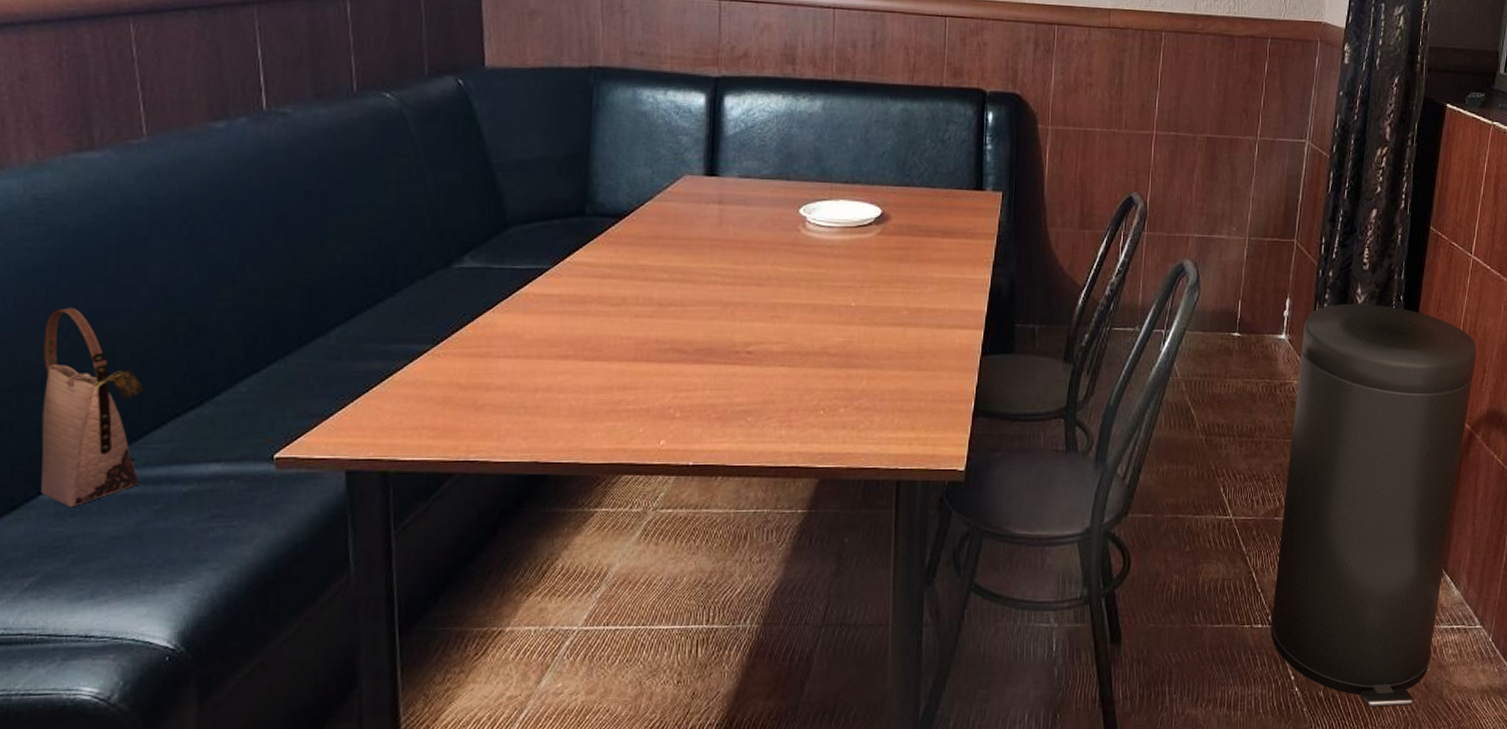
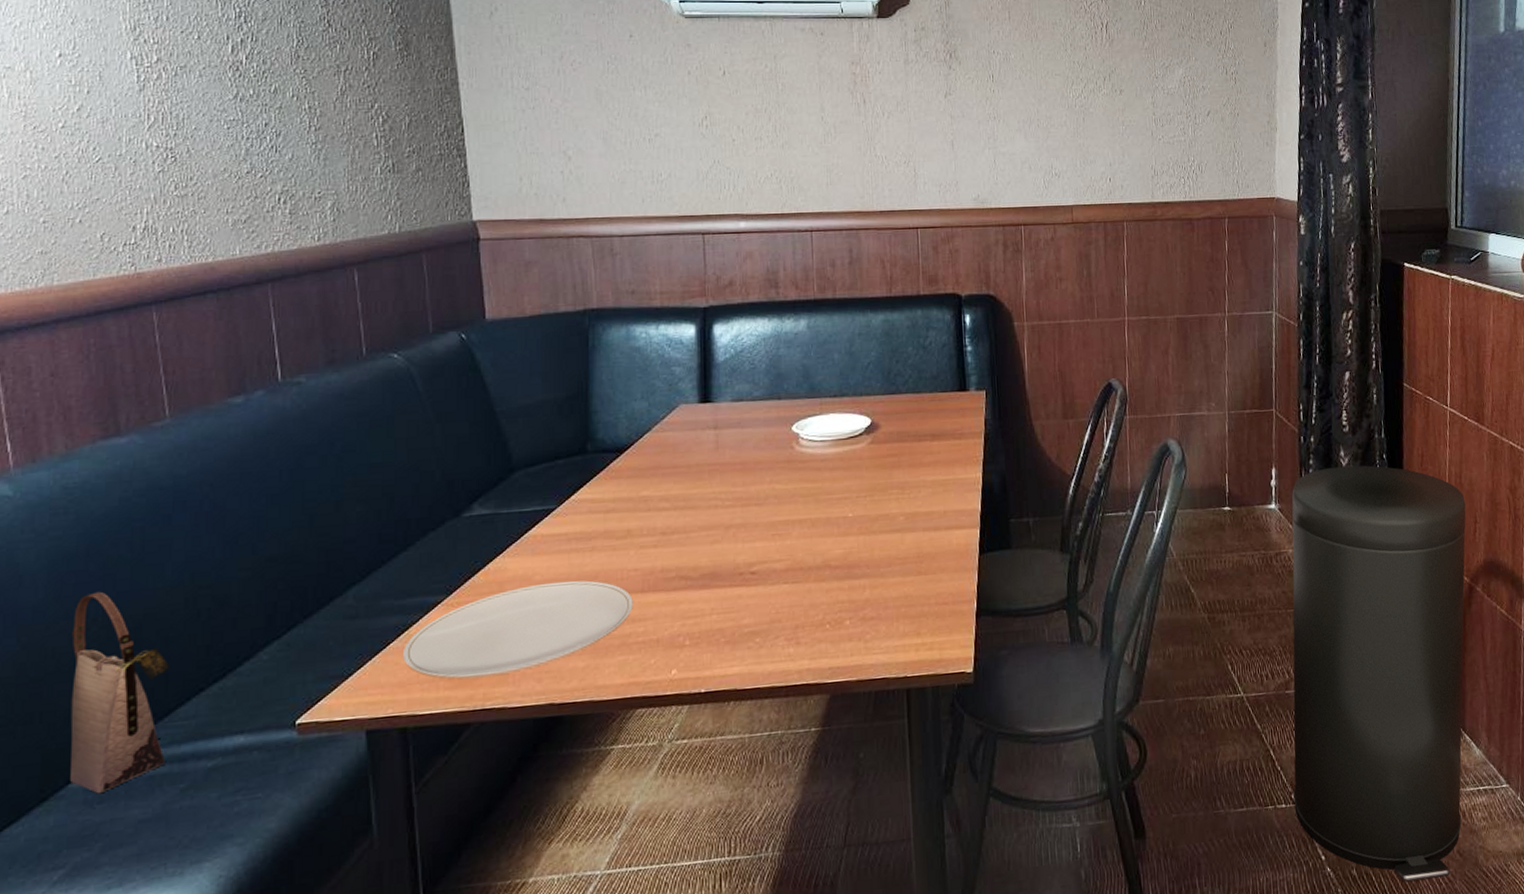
plate: none [385,342,625,430] -> present [402,580,633,679]

